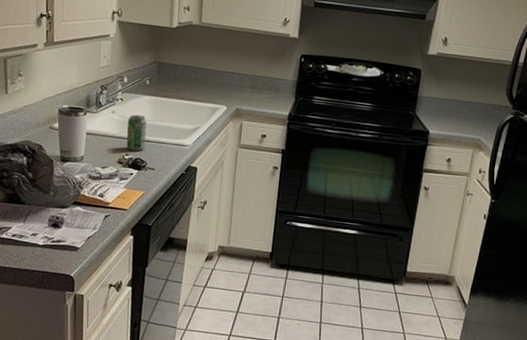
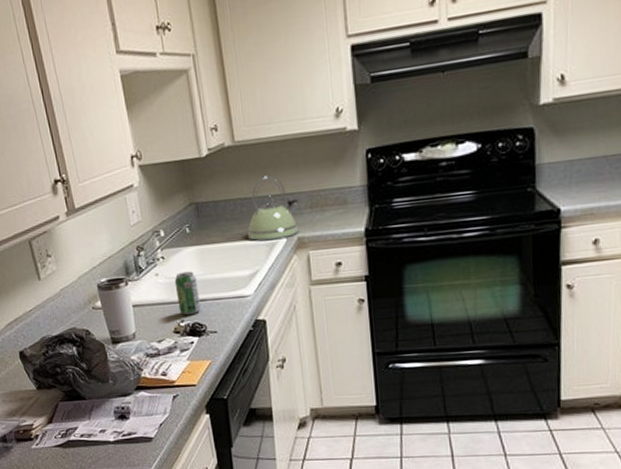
kettle: none [196,55,243,107] -> present [248,175,299,241]

